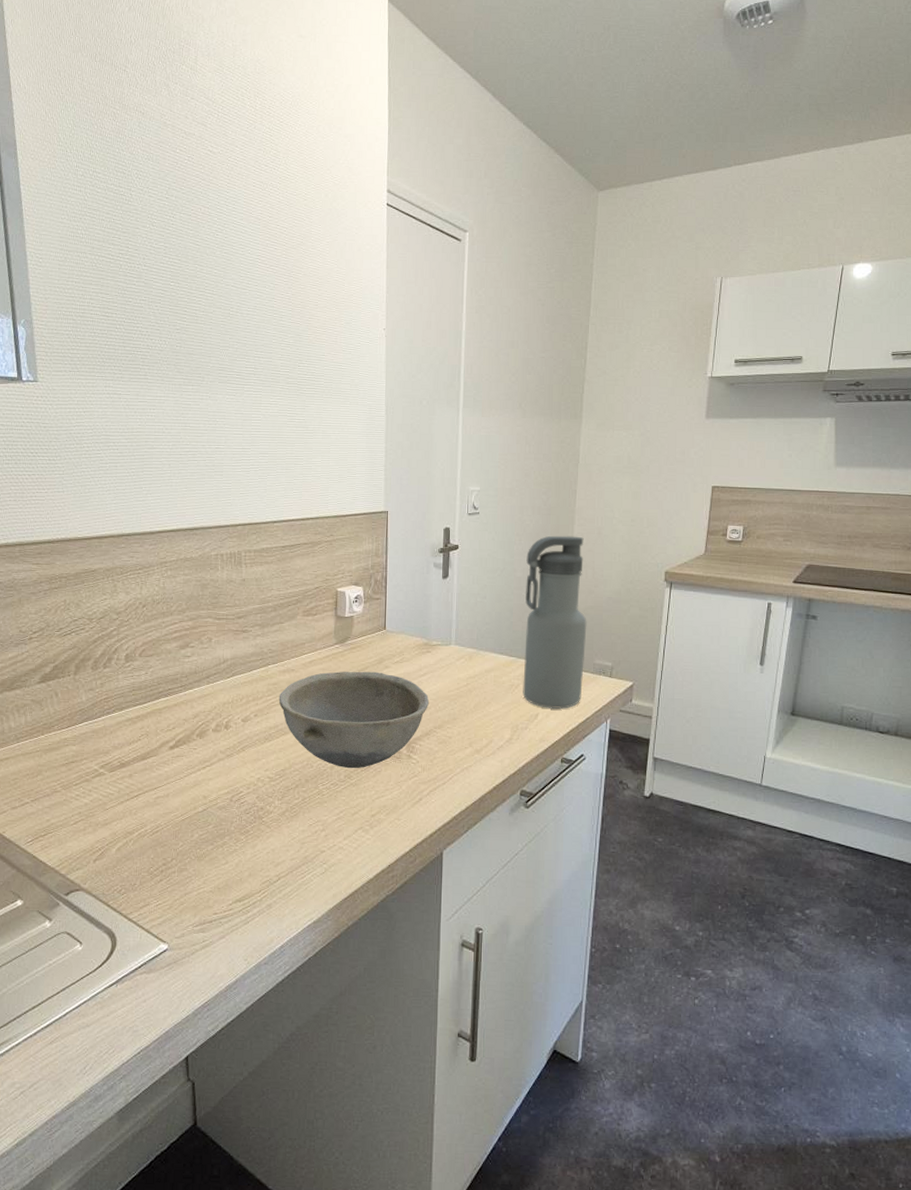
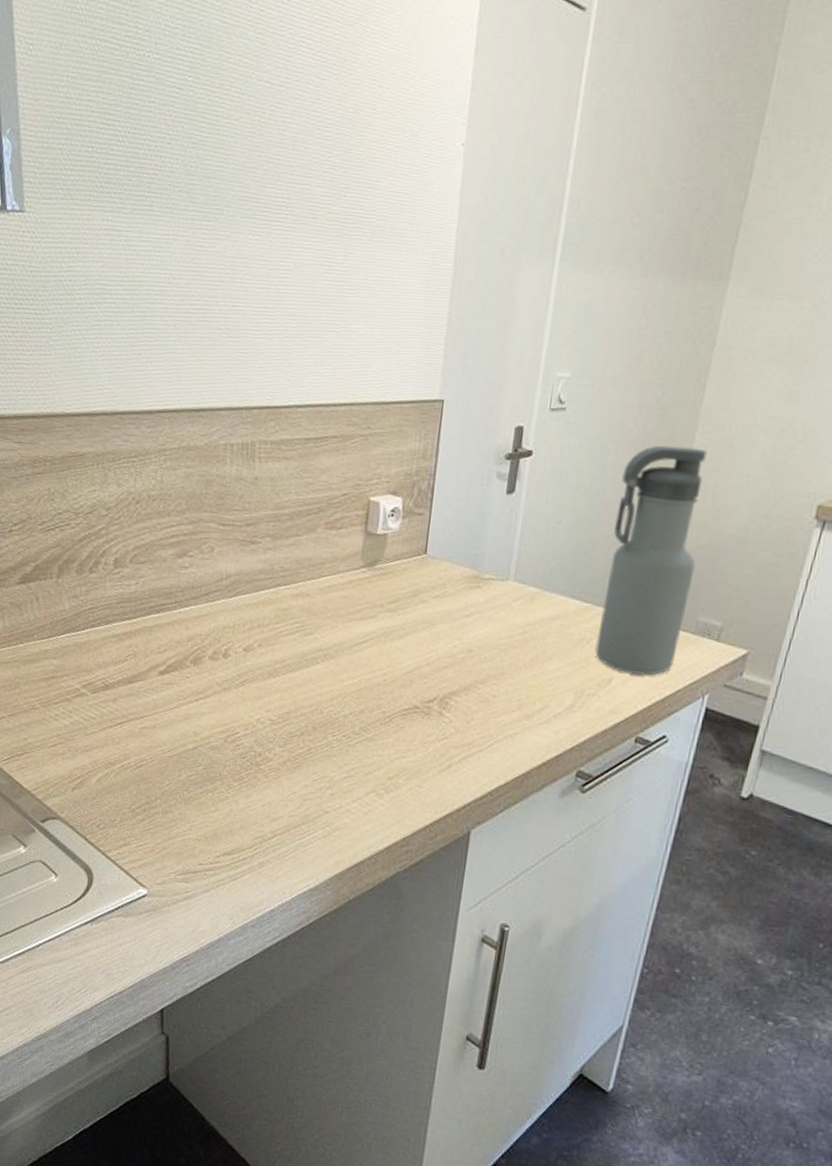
bowl: present [278,671,430,769] -> none [288,601,473,721]

